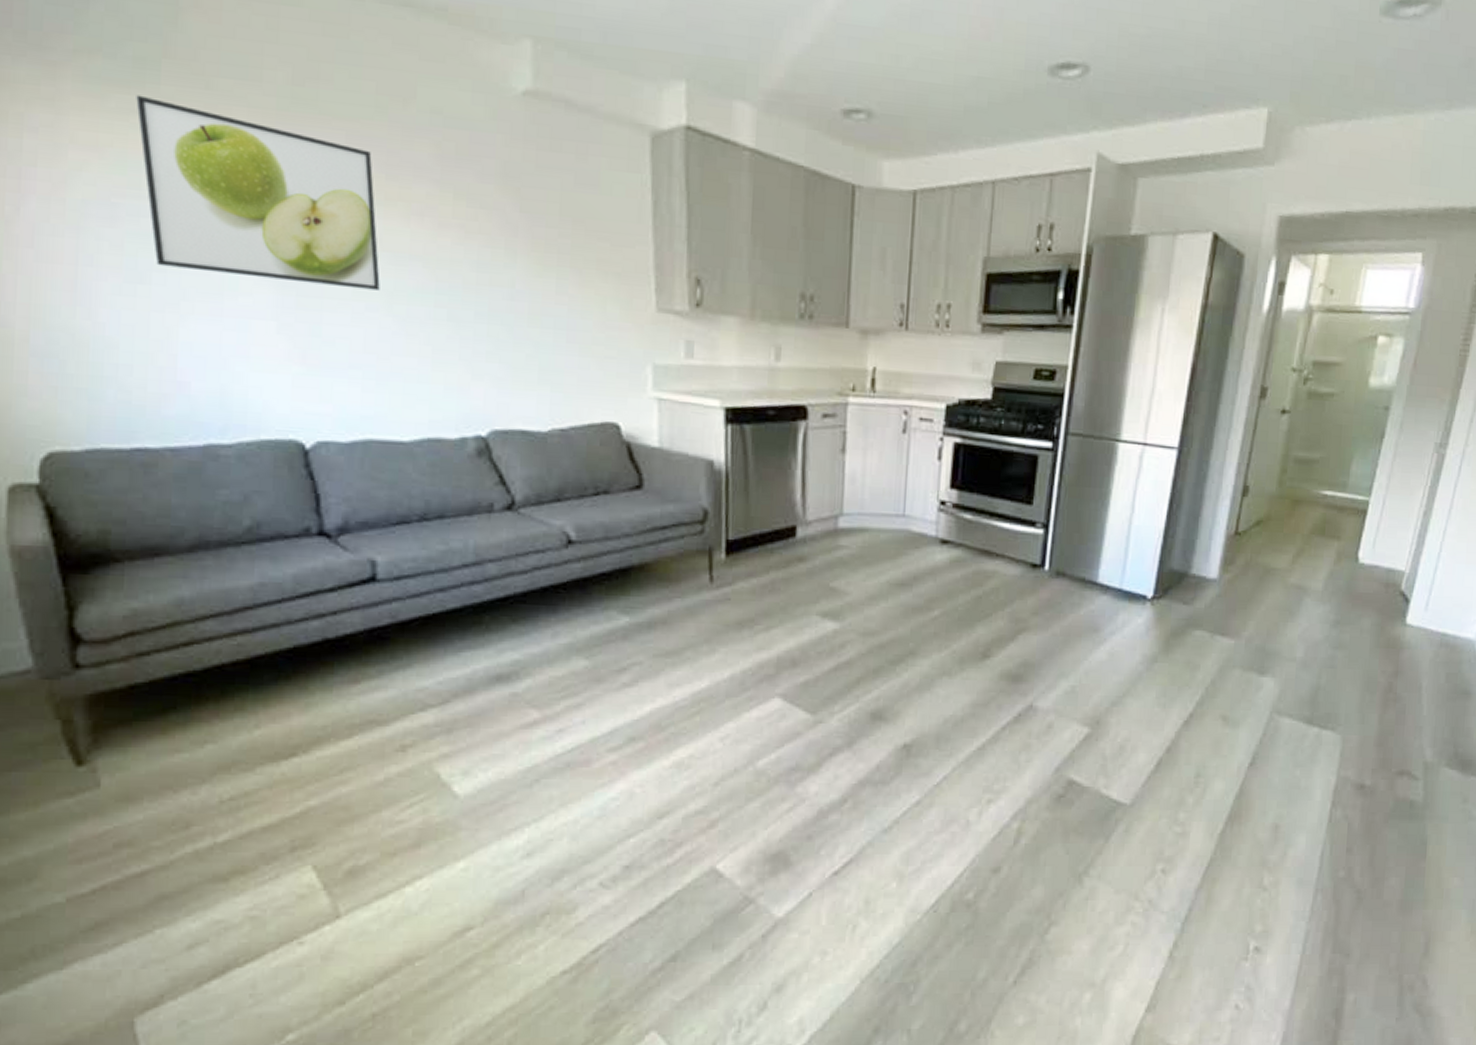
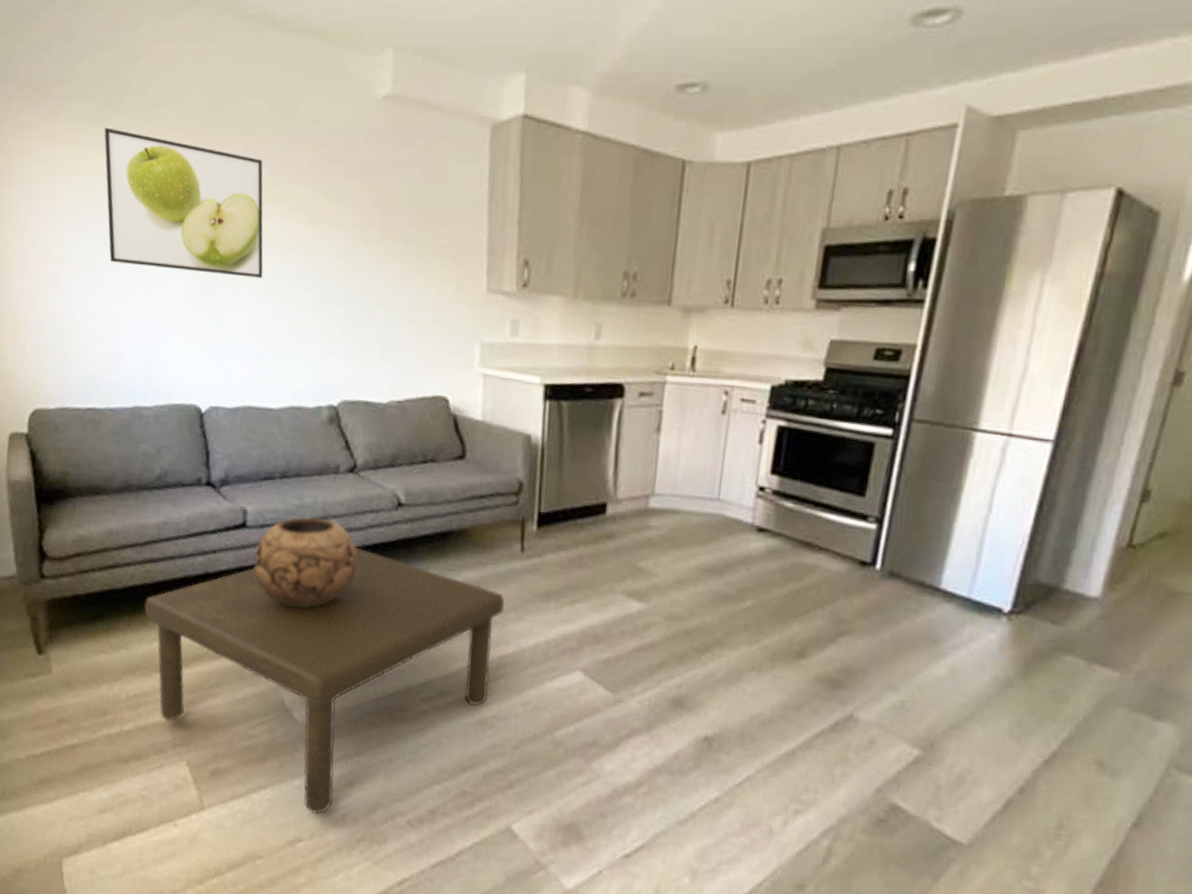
coffee table: none [238,593,696,897] -> present [144,548,505,814]
decorative bowl: none [389,563,522,668] -> present [253,516,357,608]

